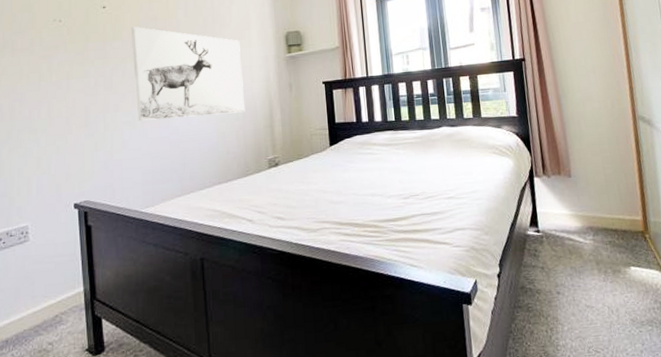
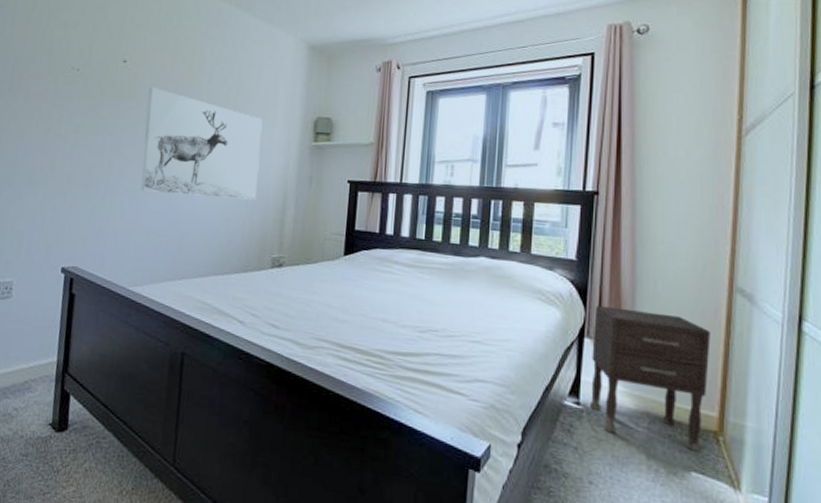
nightstand: none [538,146,634,250] -> present [589,305,711,452]

